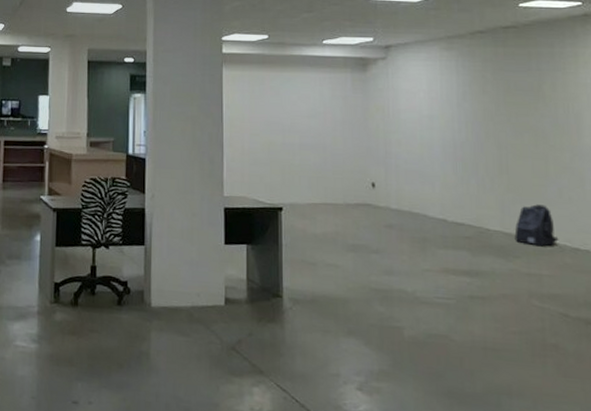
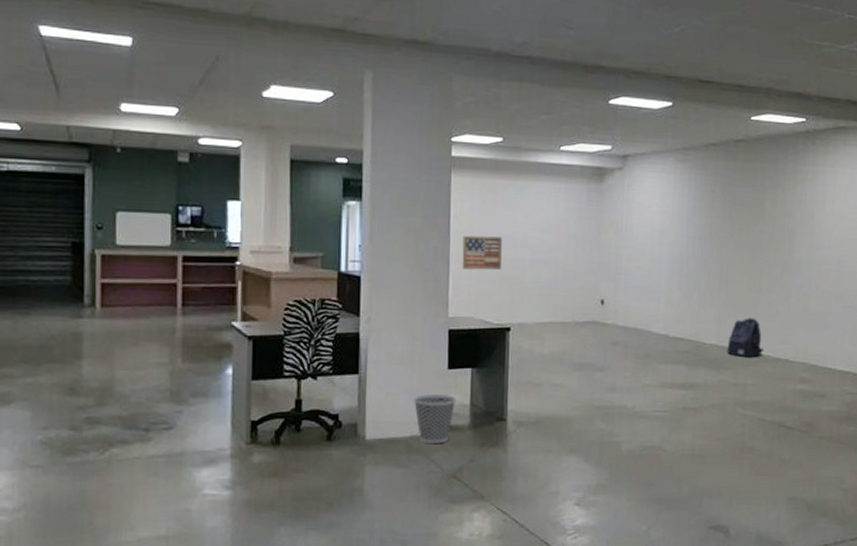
wastebasket: none [193,267,234,315] -> present [413,394,457,443]
wall art: none [235,122,272,154] -> present [462,235,502,270]

